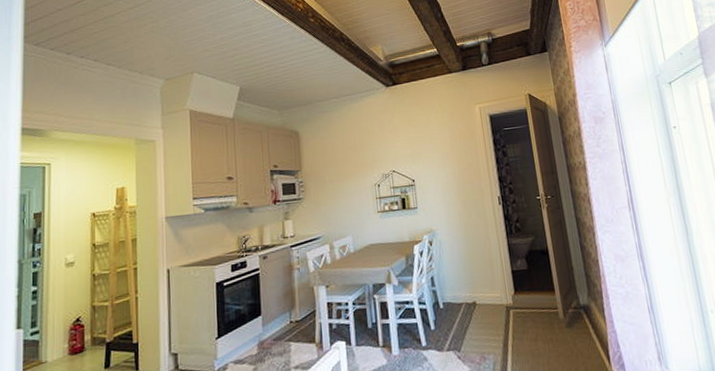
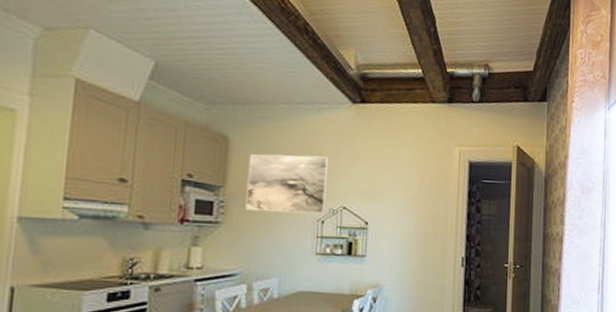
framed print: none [315,133,379,186] -> present [245,154,330,215]

